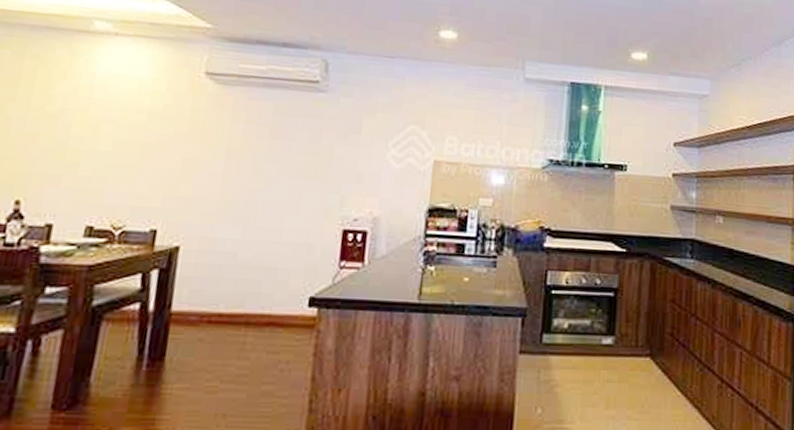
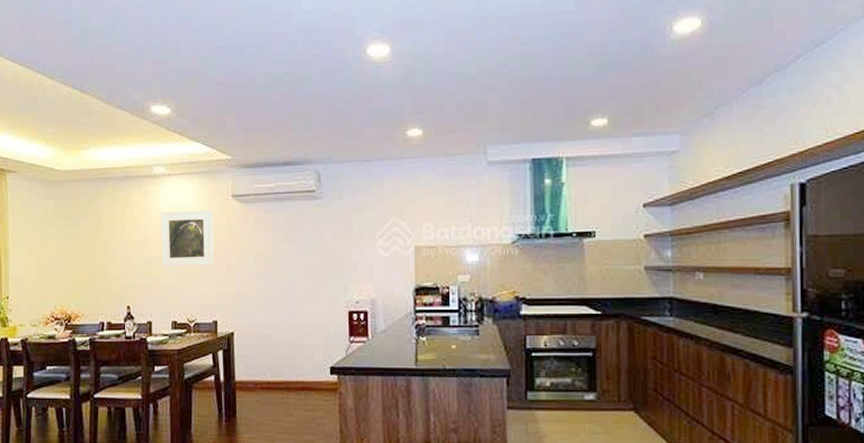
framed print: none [82,80,173,158] -> present [161,209,213,267]

